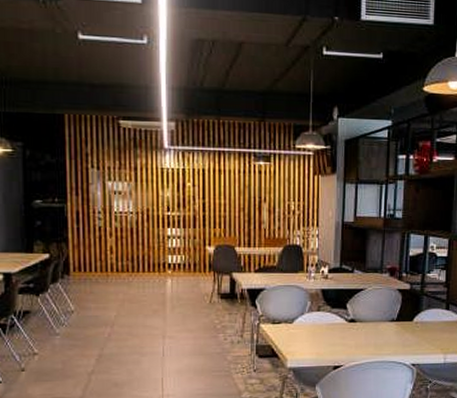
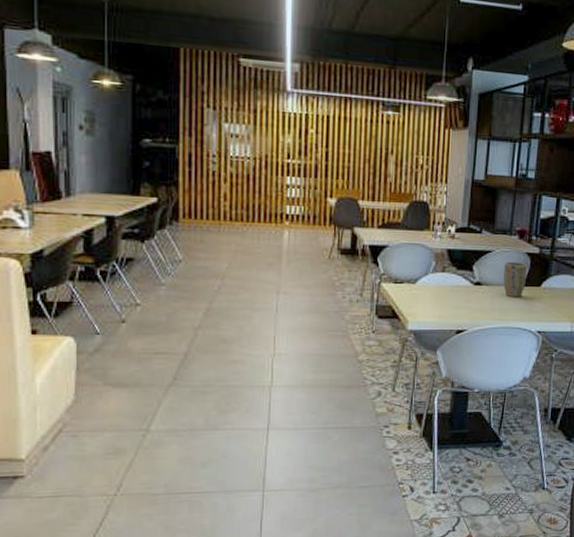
plant pot: none [377,298,400,333] -> present [503,261,528,298]

